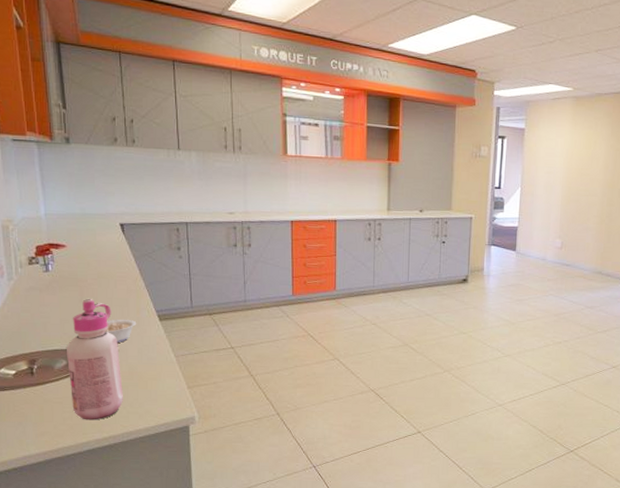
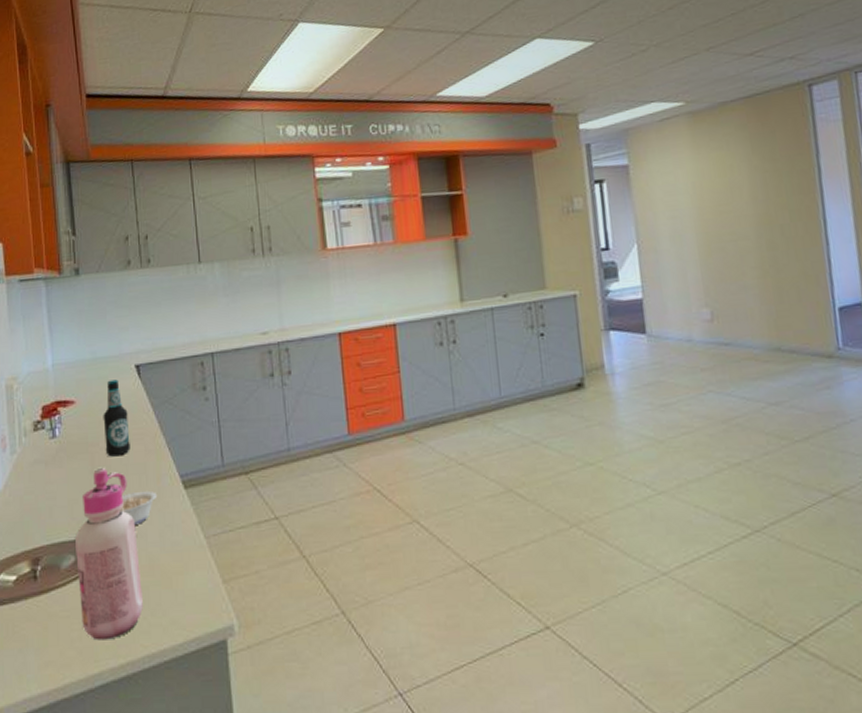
bottle: none [91,233,115,292] -> present [103,379,130,457]

